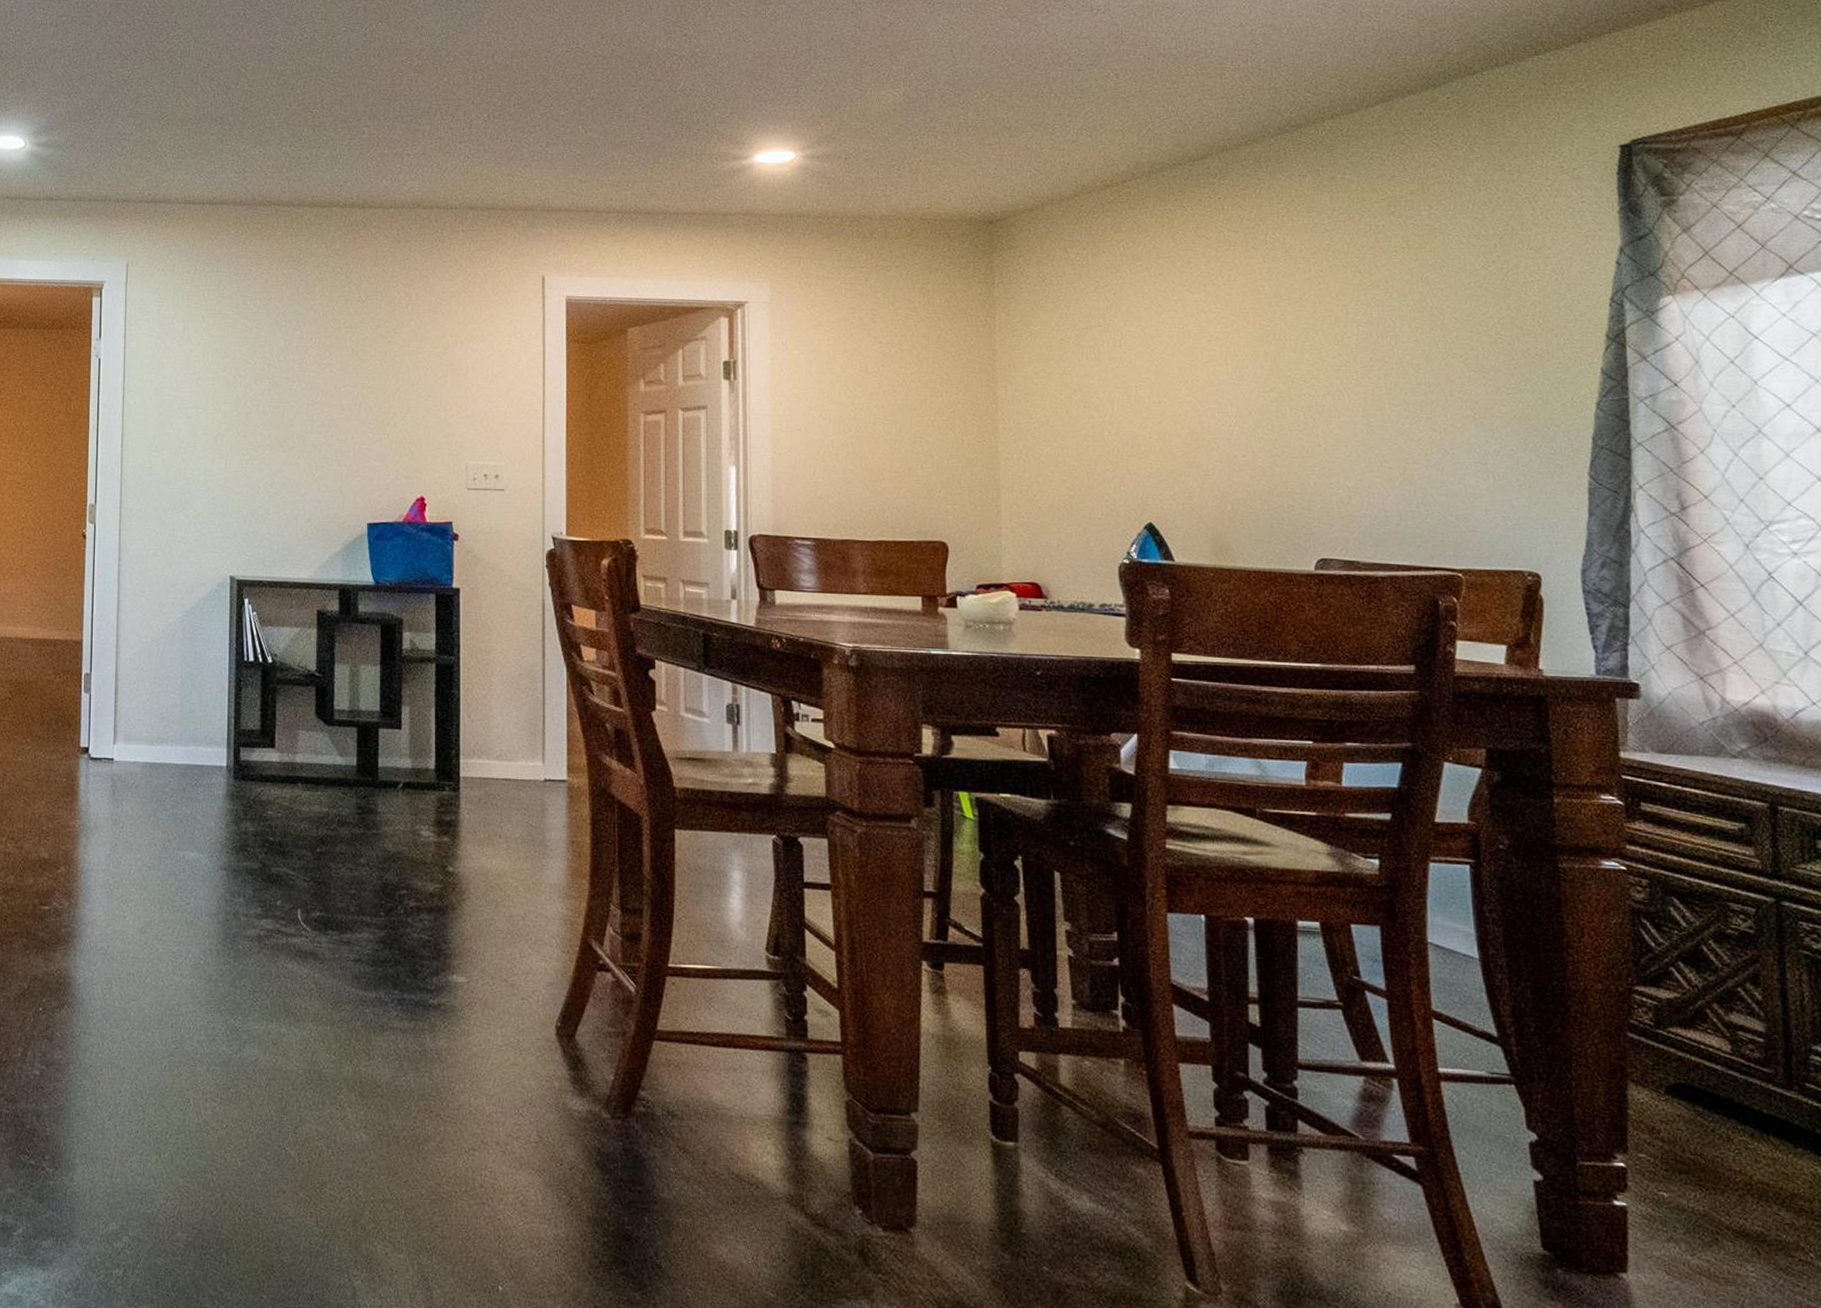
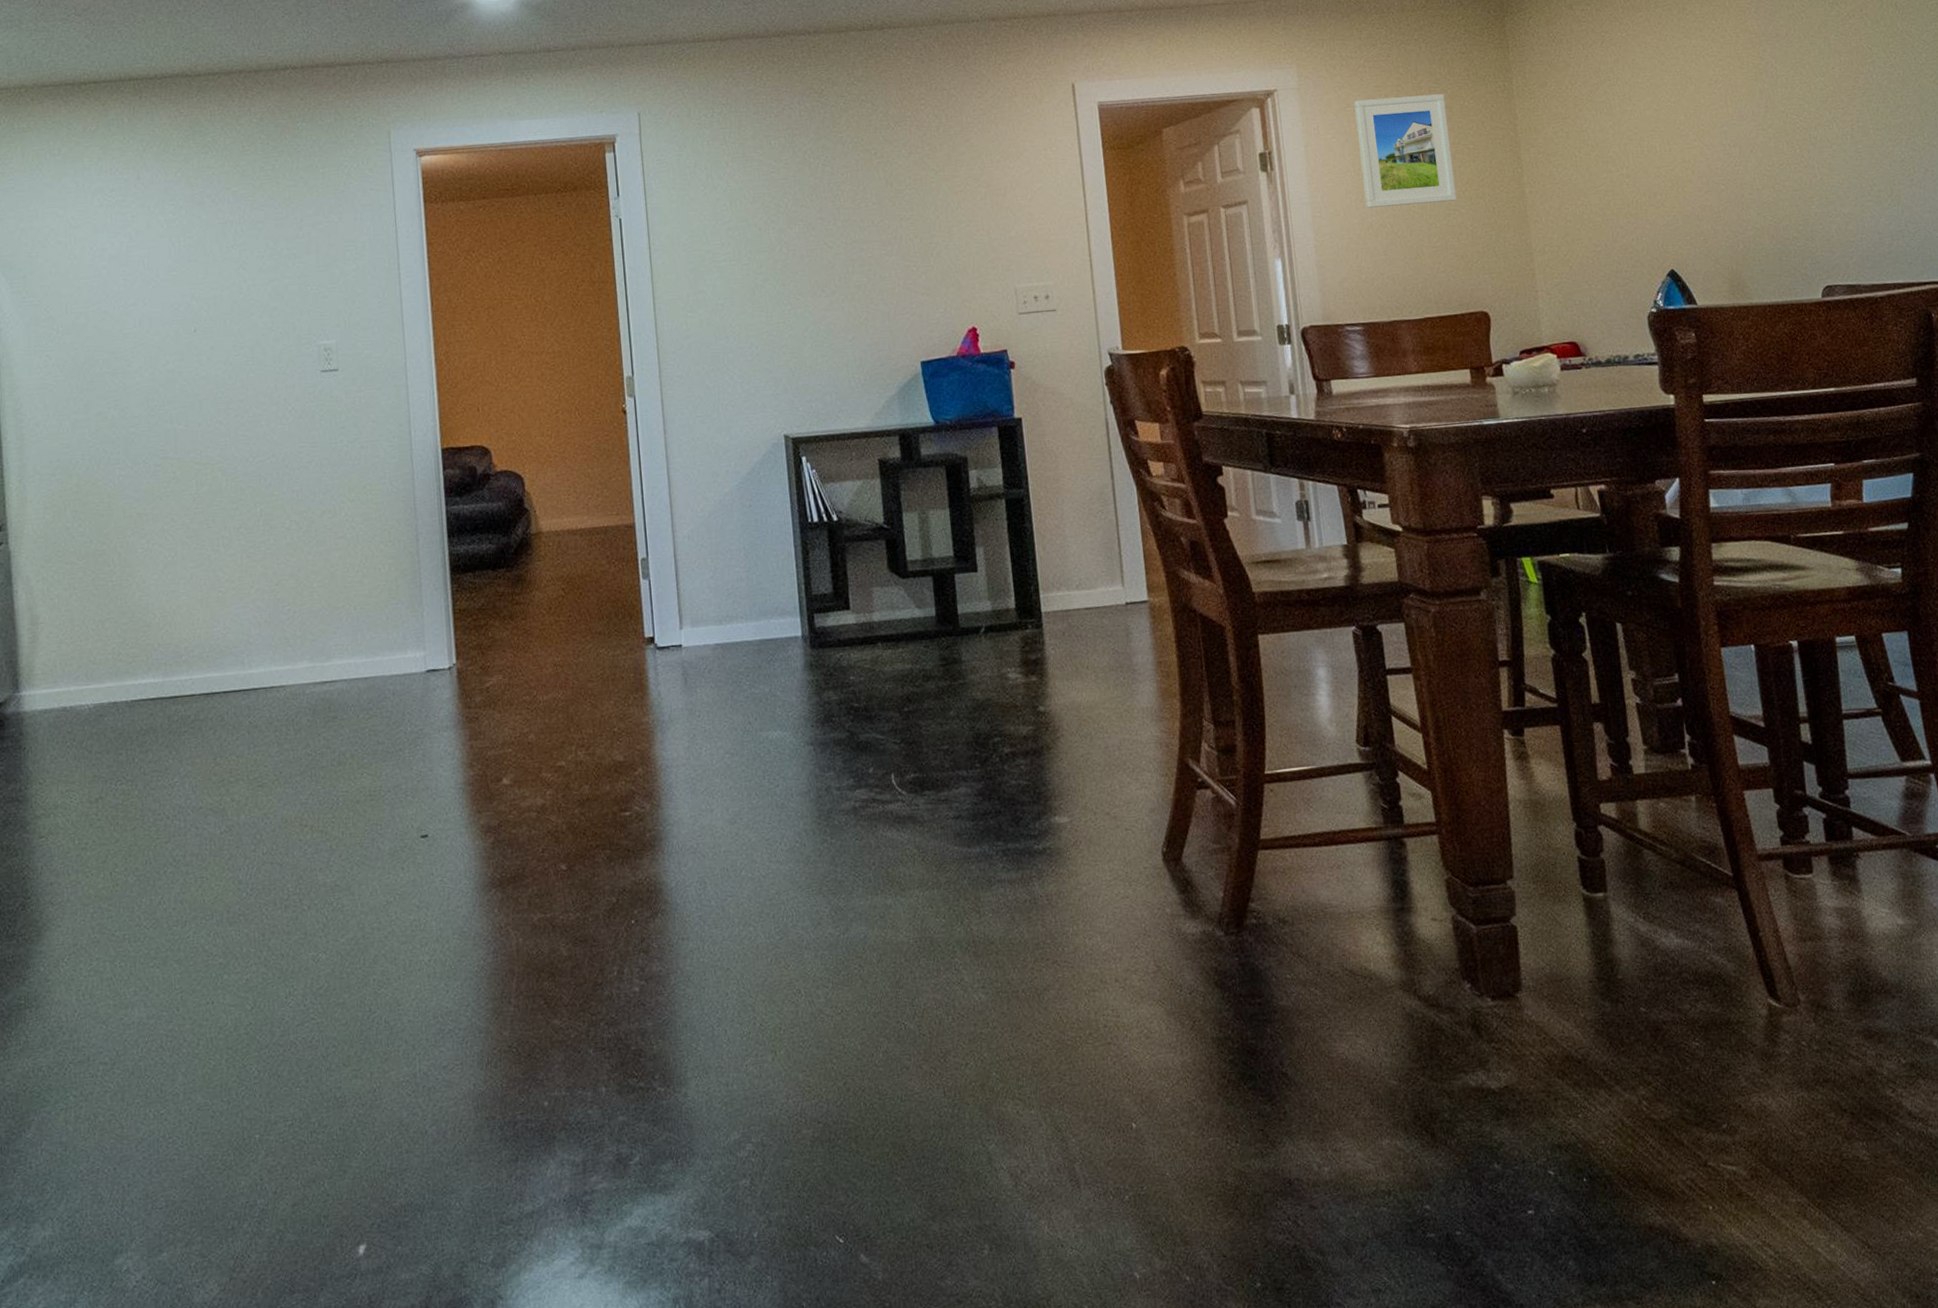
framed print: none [826,320,925,429] -> present [1354,94,1457,208]

